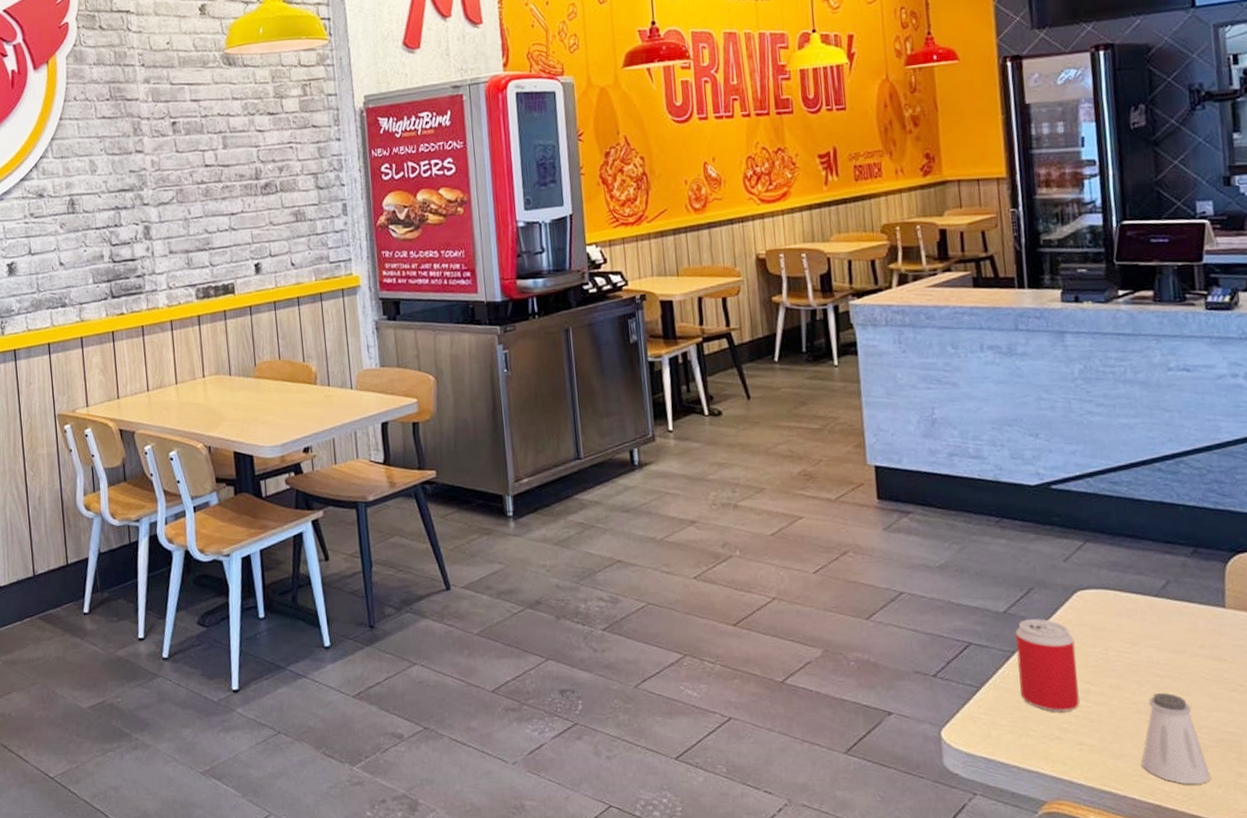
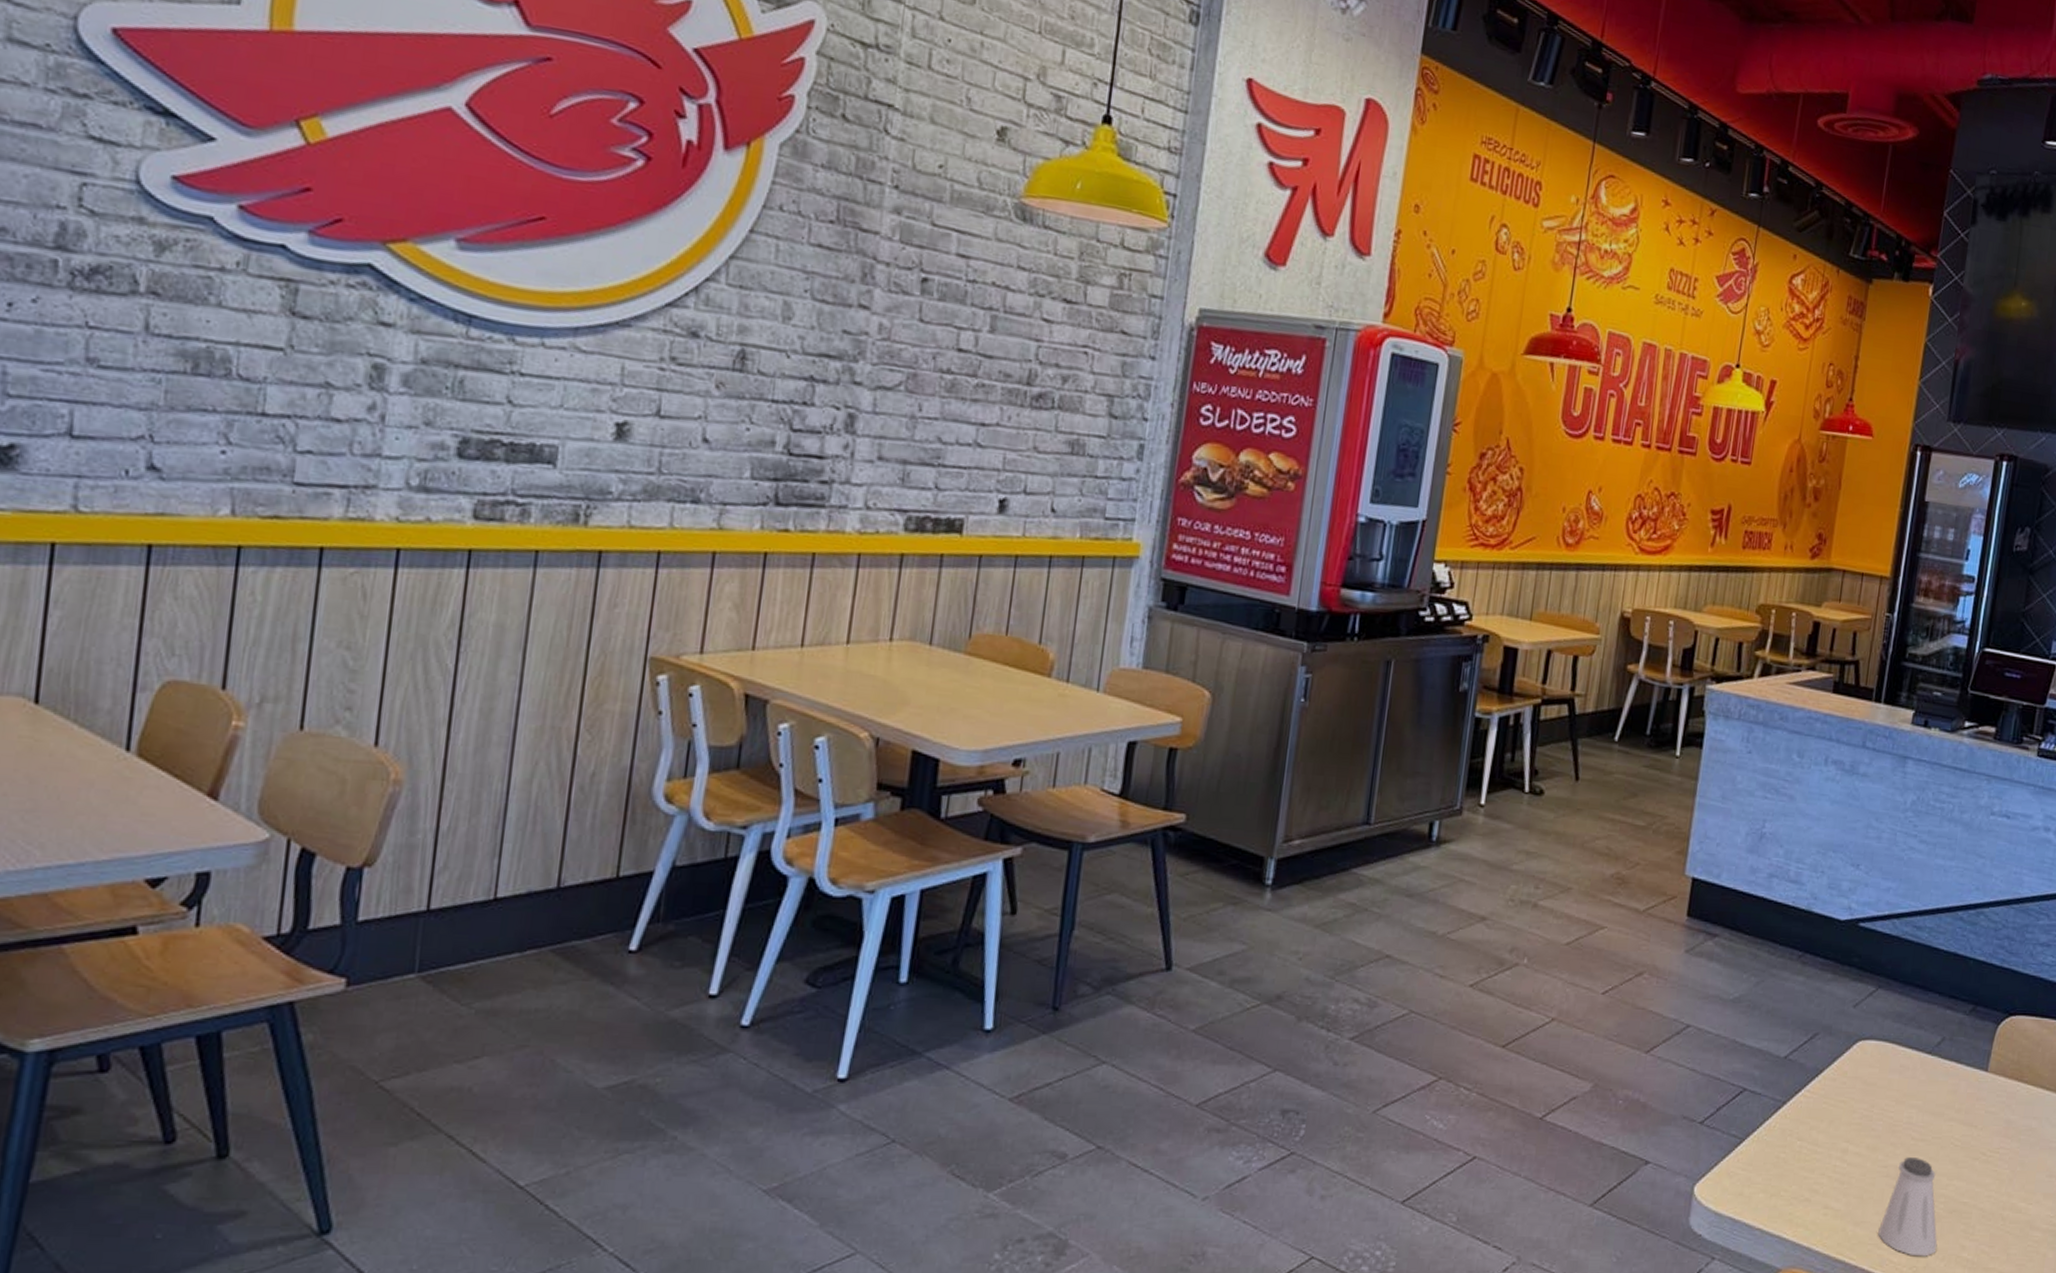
beverage can: present [1015,619,1080,713] -> none [1782,1067,1845,1173]

